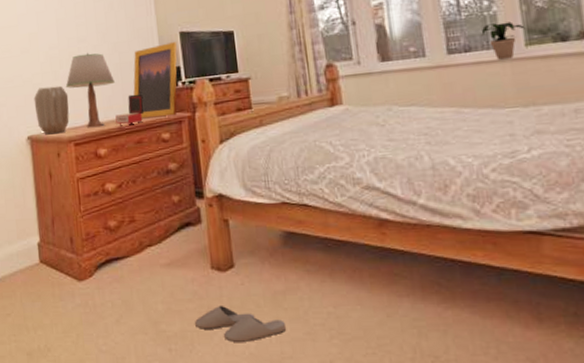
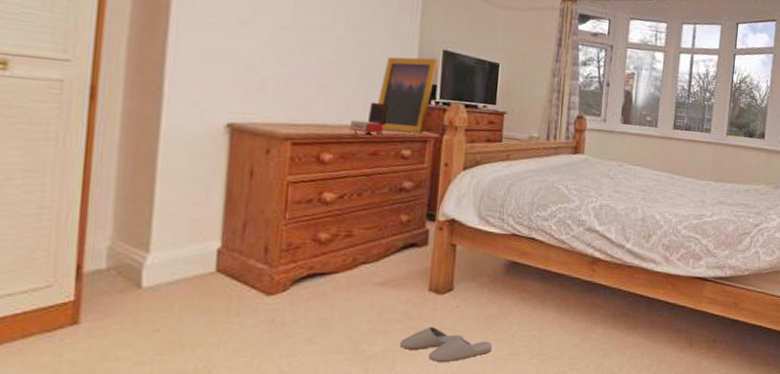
vase: present [34,85,69,135] -> none [244,70,295,128]
table lamp: present [65,52,115,128] -> none [292,44,358,130]
potted plant: present [481,21,525,60] -> none [700,112,729,143]

